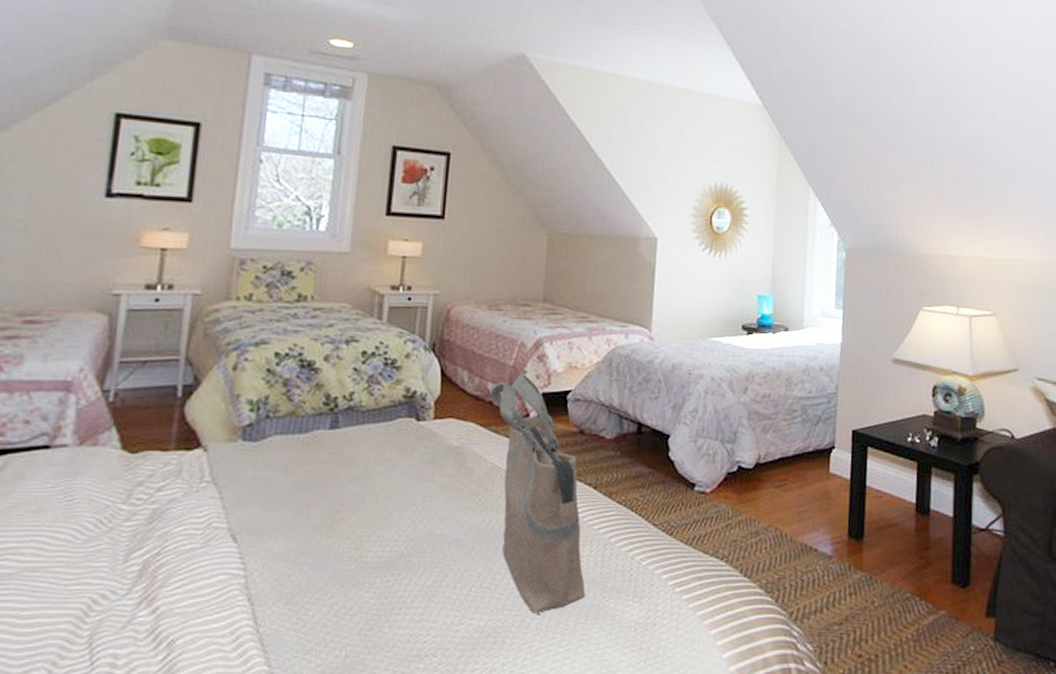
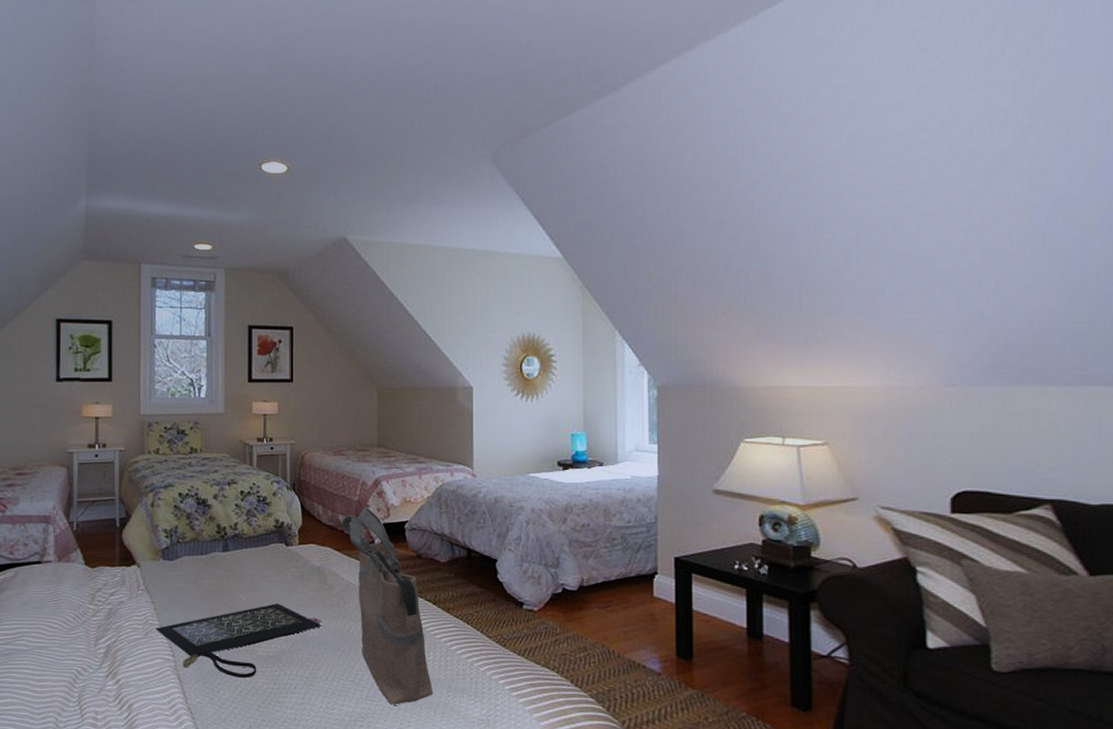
clutch bag: none [222,494,456,594] -> present [156,603,322,679]

